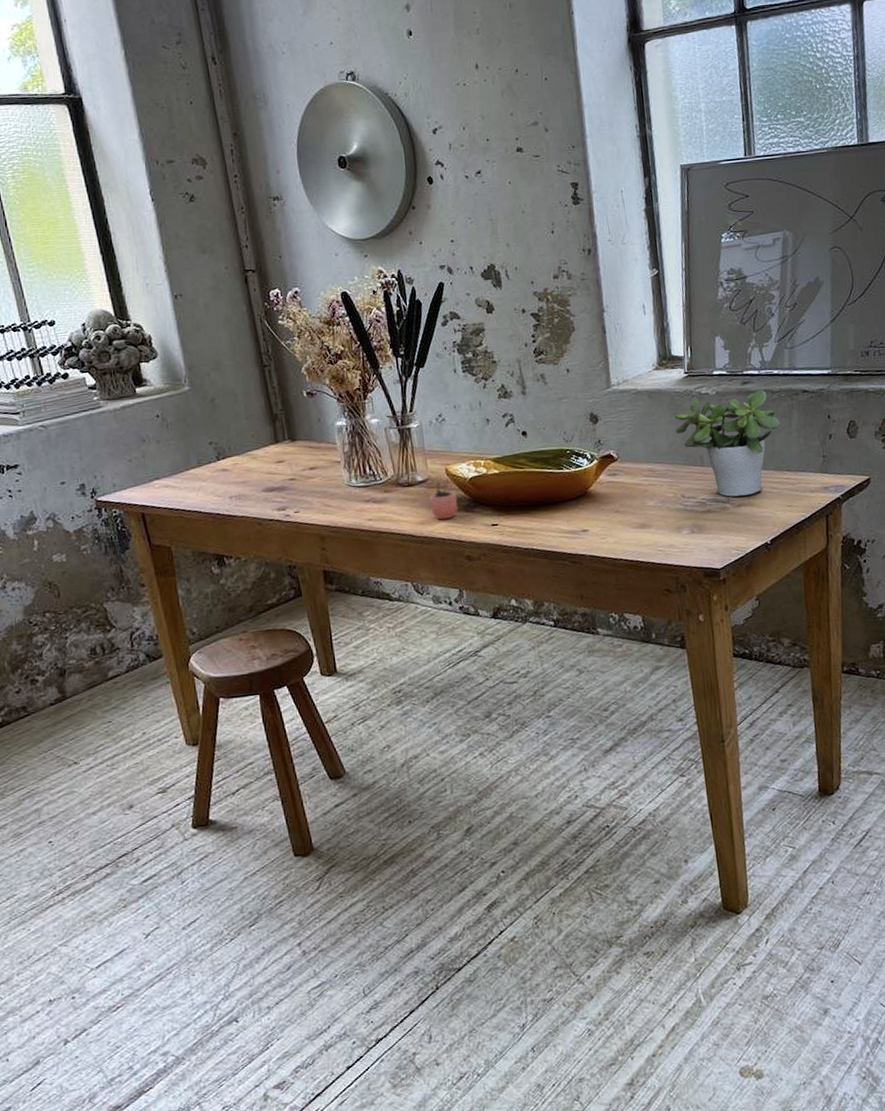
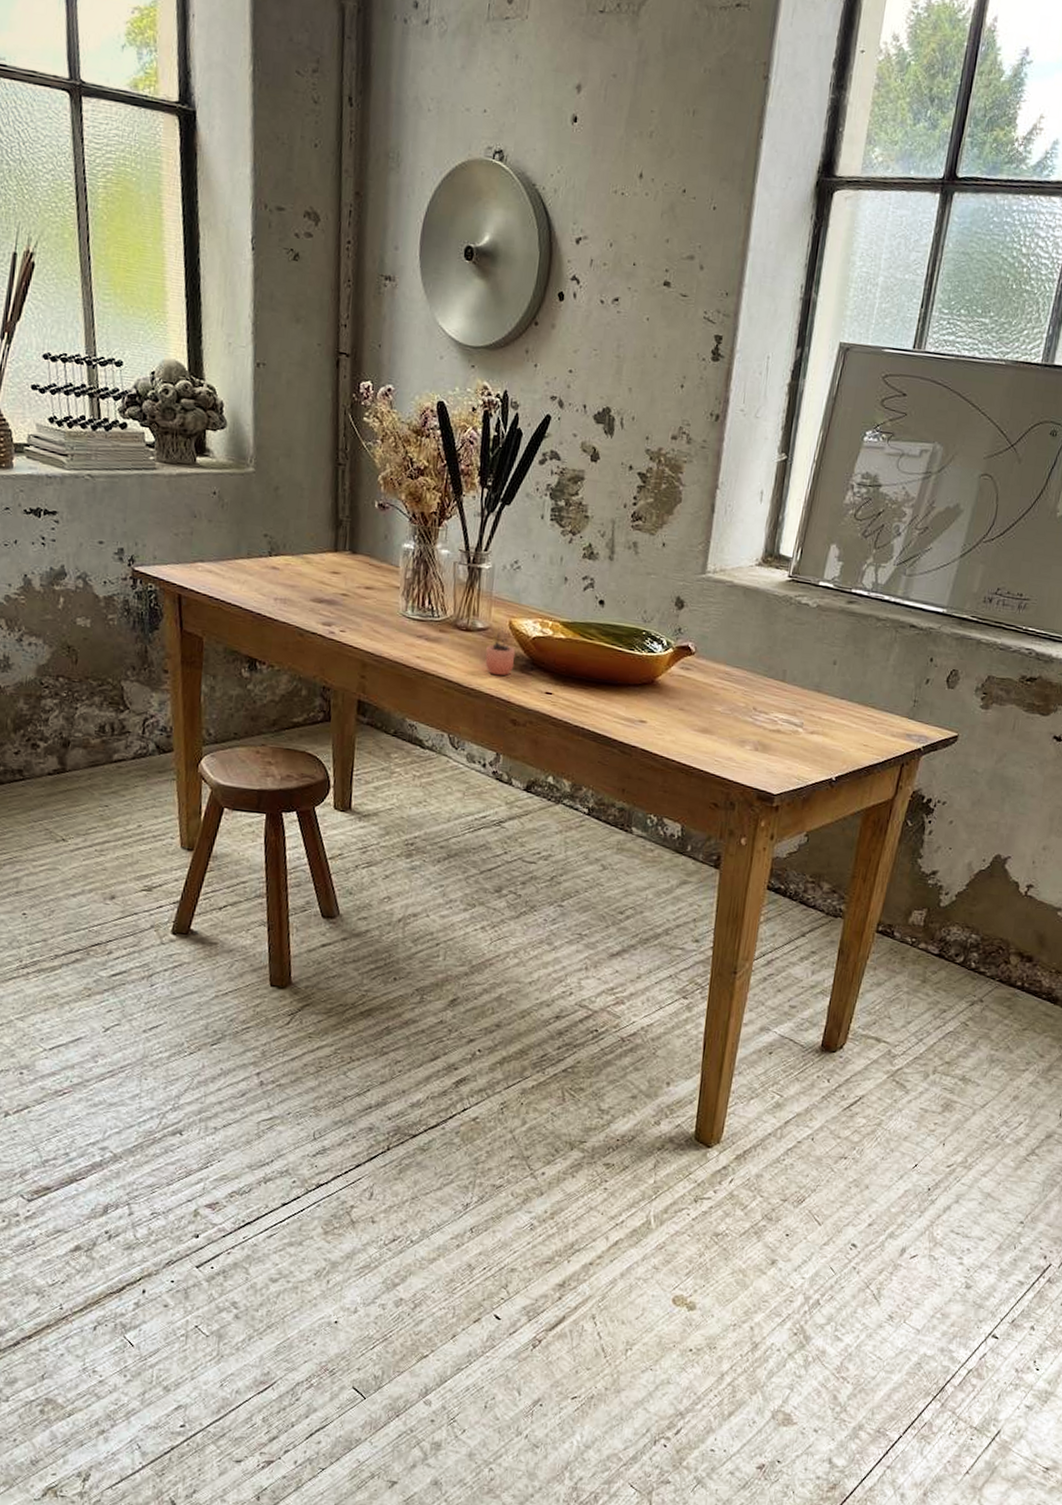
potted plant: present [675,389,780,497] -> none [764,606,878,724]

